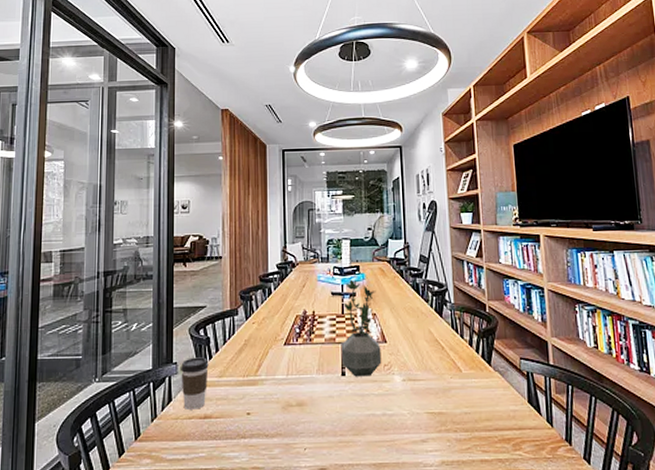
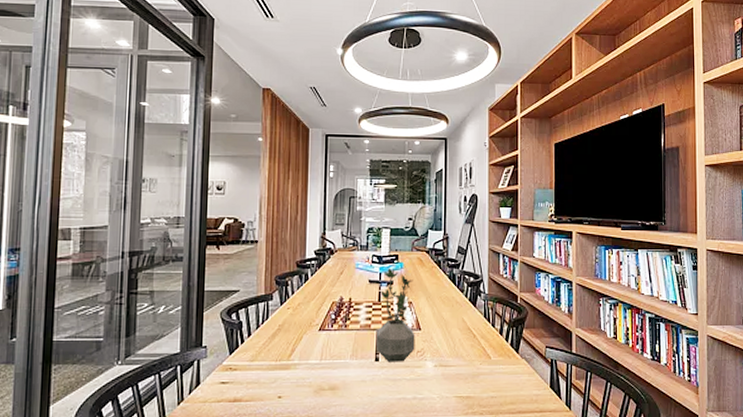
coffee cup: present [181,357,209,410] -> none [210,341,240,393]

